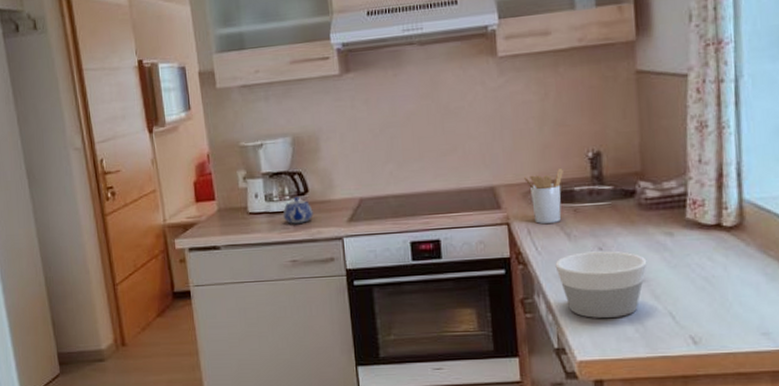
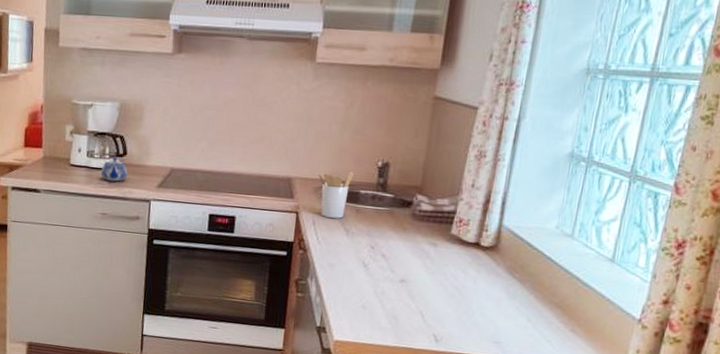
bowl: present [555,251,647,318] -> none [330,248,410,309]

